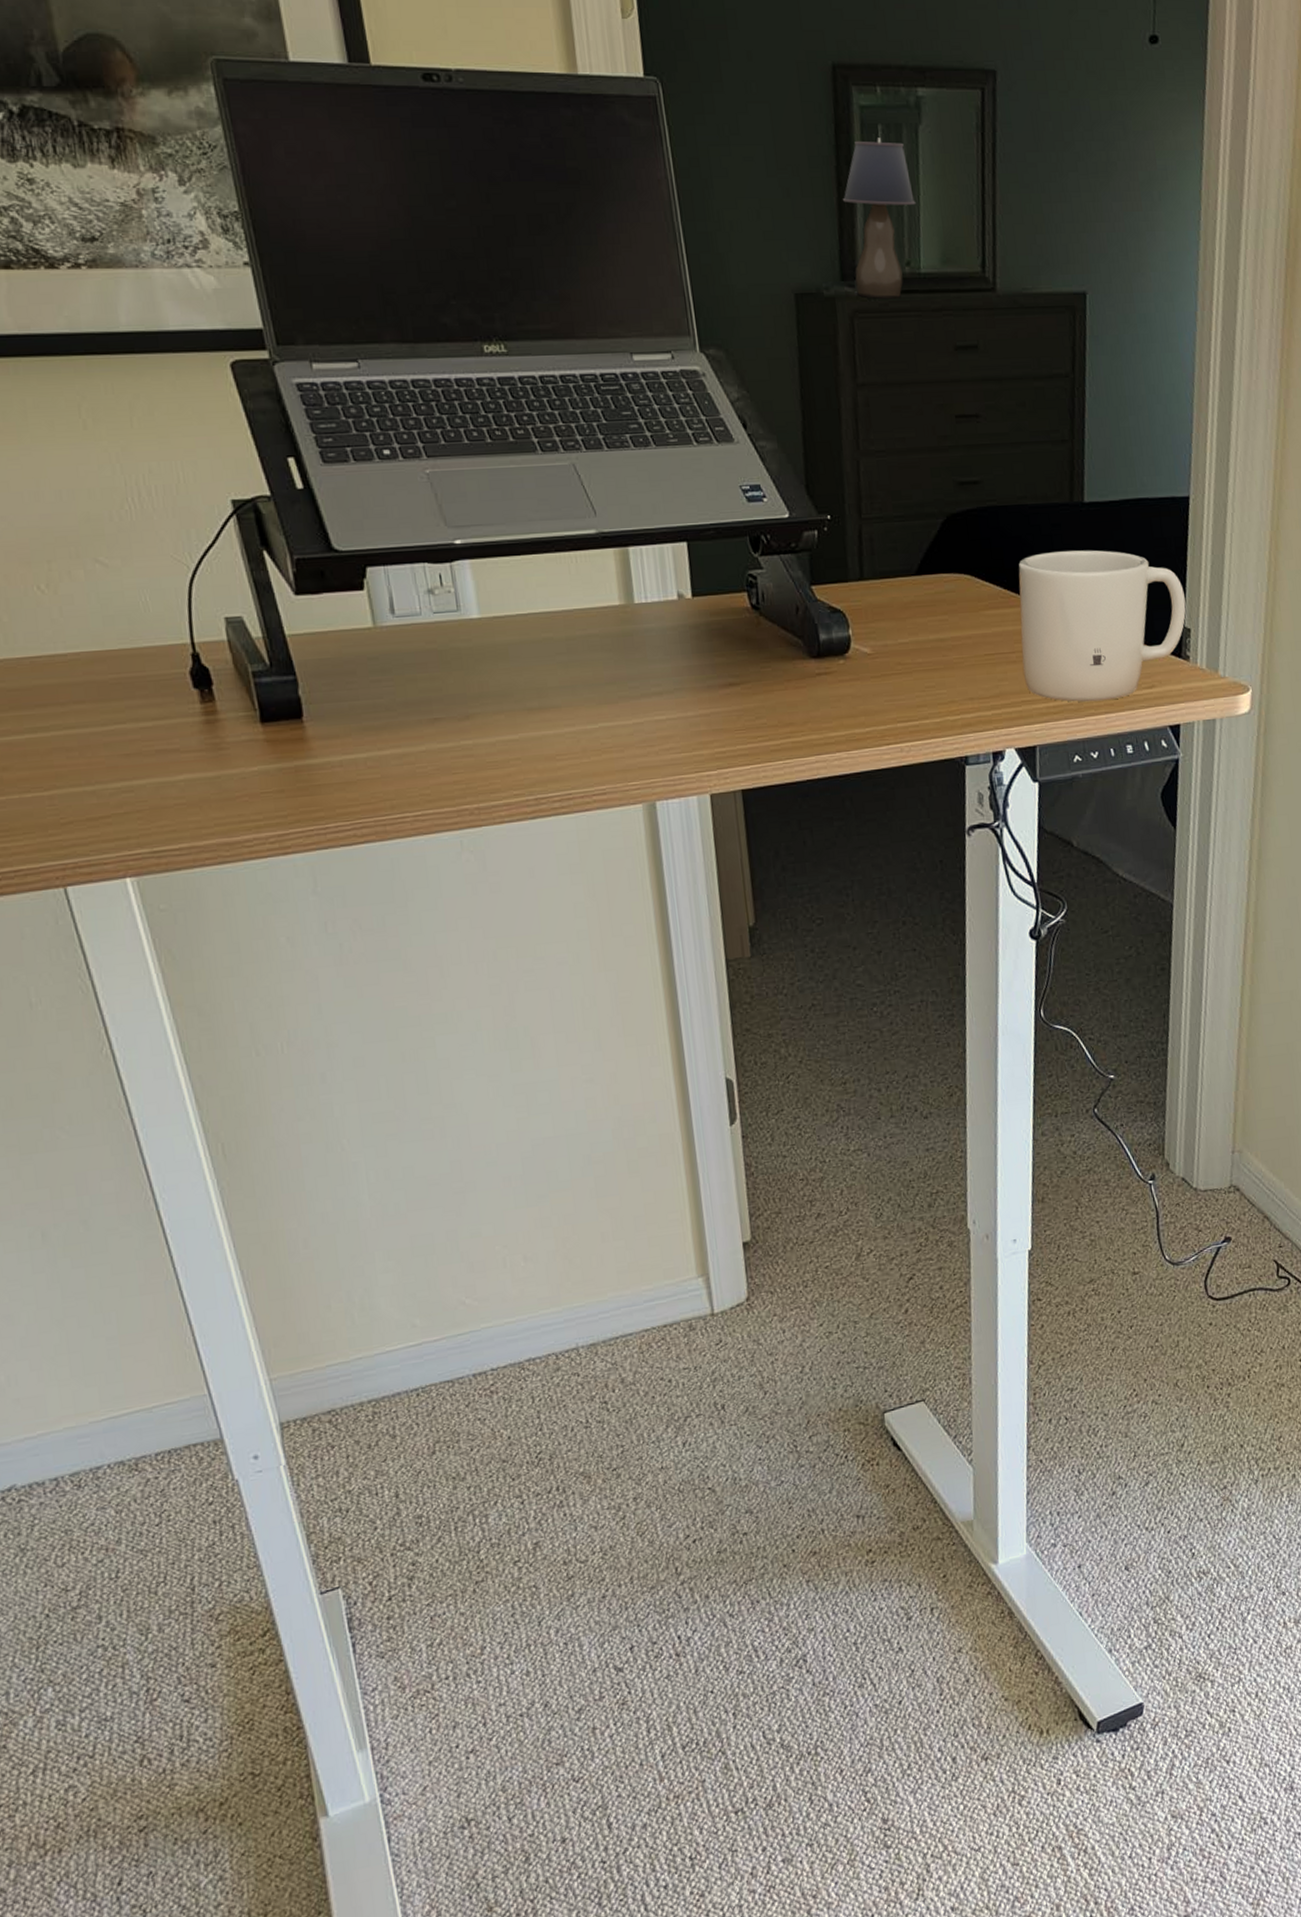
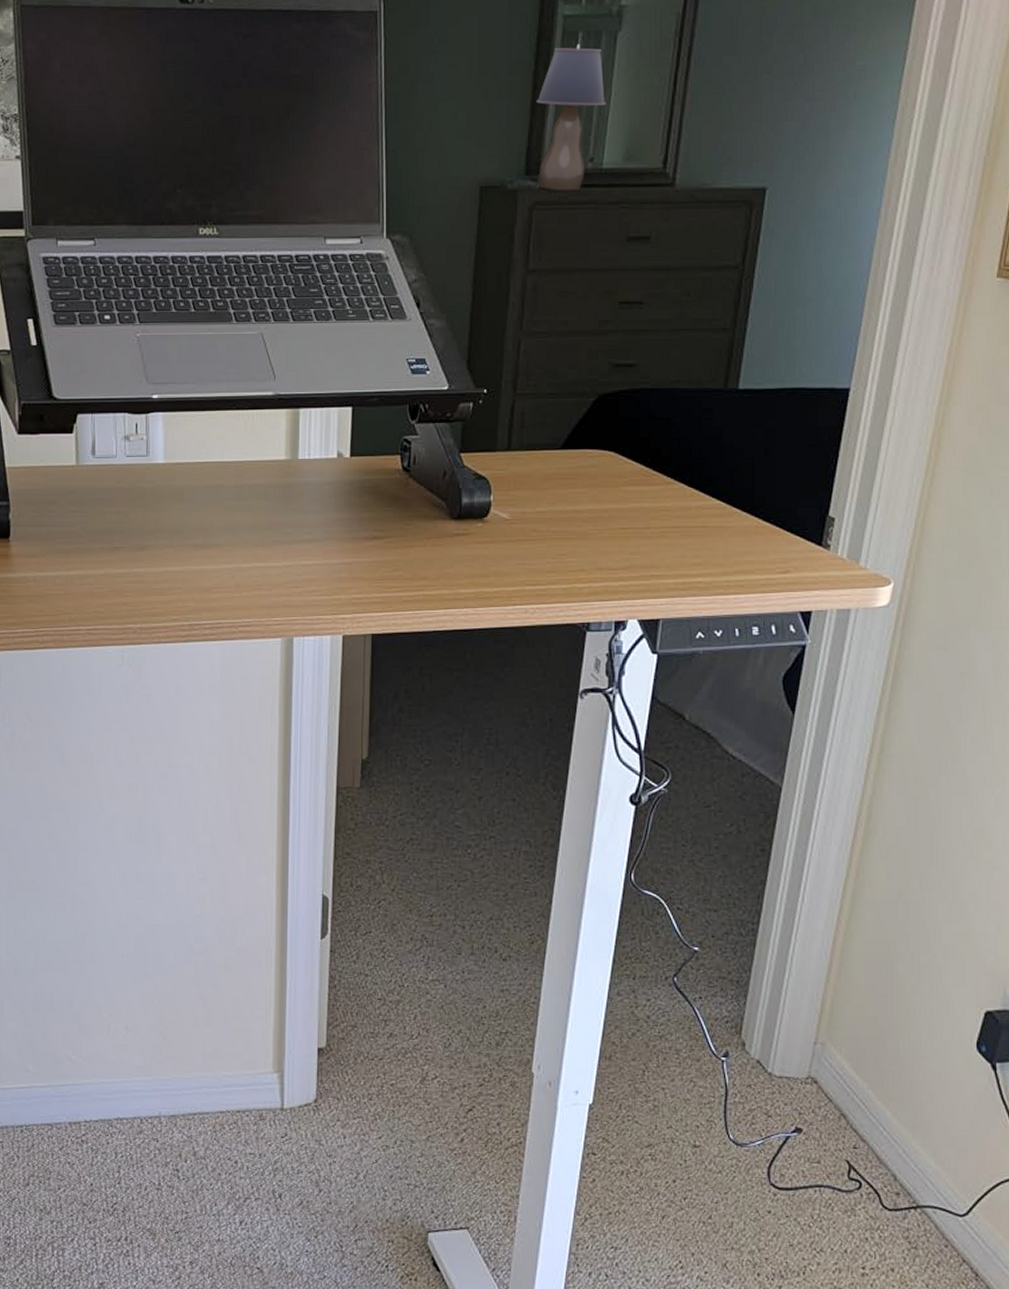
mug: present [1018,549,1186,703] -> none [655,435,833,582]

